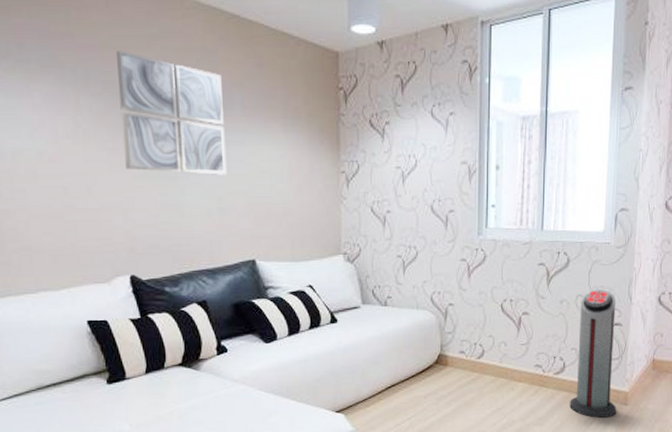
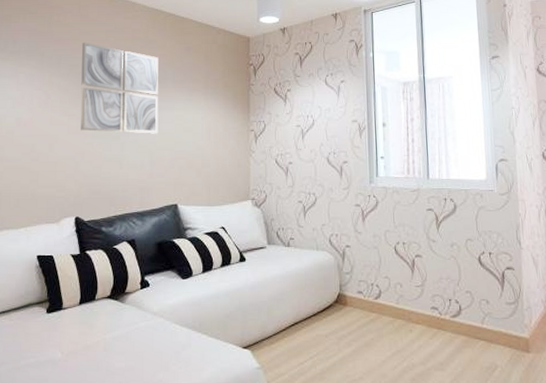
air purifier: present [569,289,617,418] -> none [469,234,519,365]

